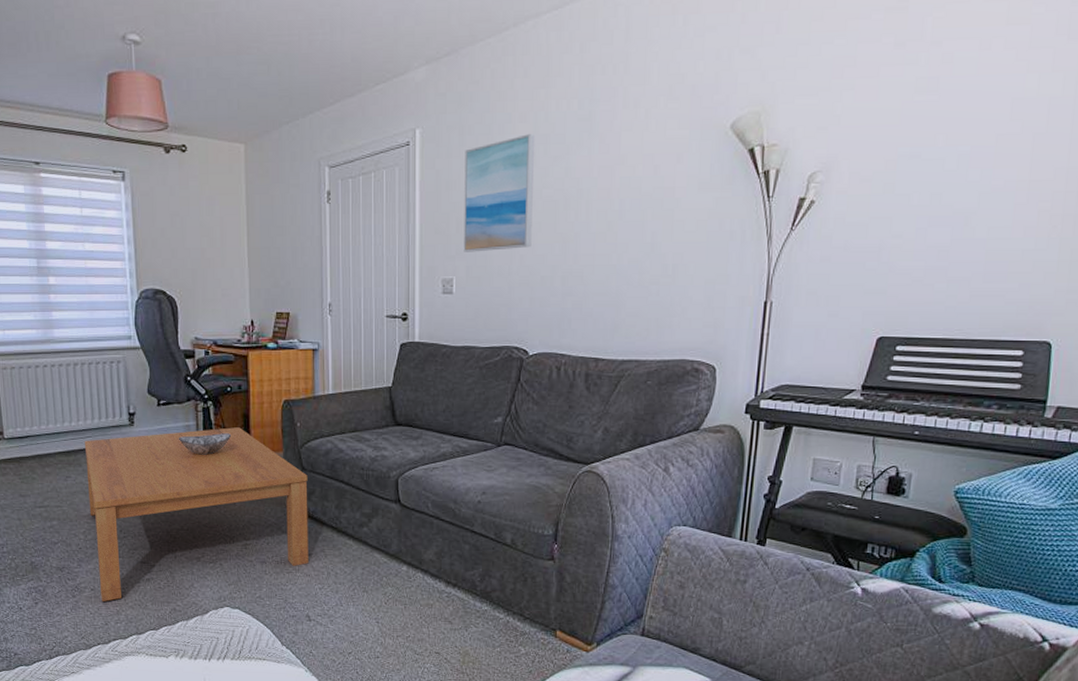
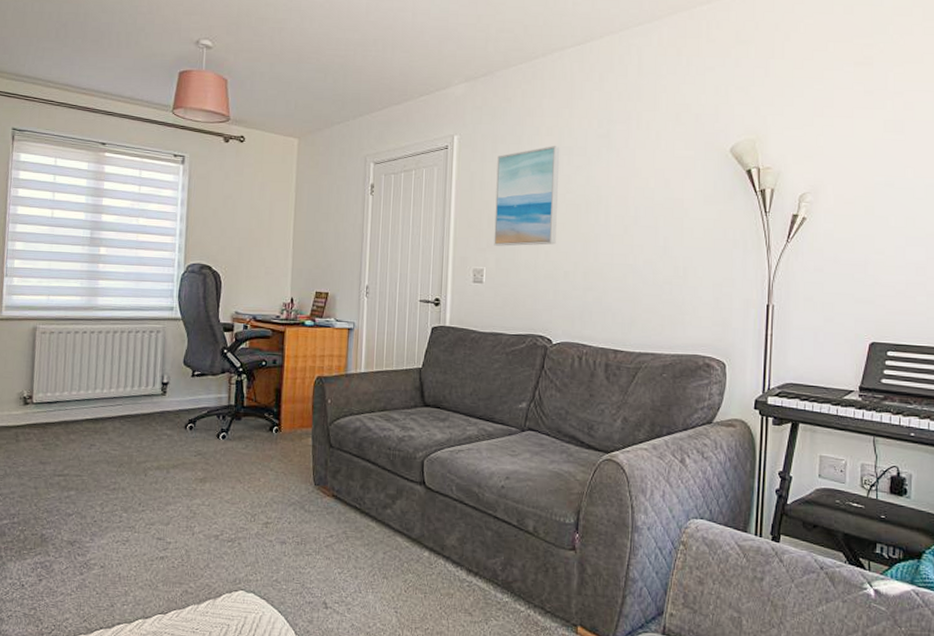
coffee table: present [84,427,309,602] -> none [110,401,335,581]
decorative bowl: present [179,433,232,455] -> none [209,407,262,428]

